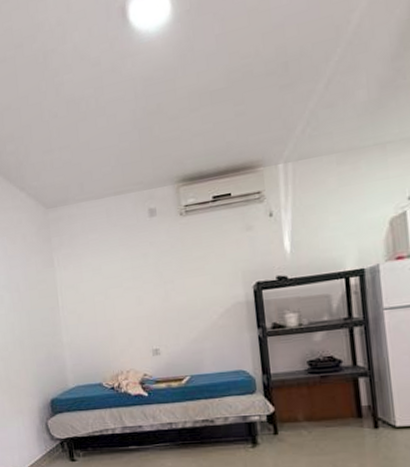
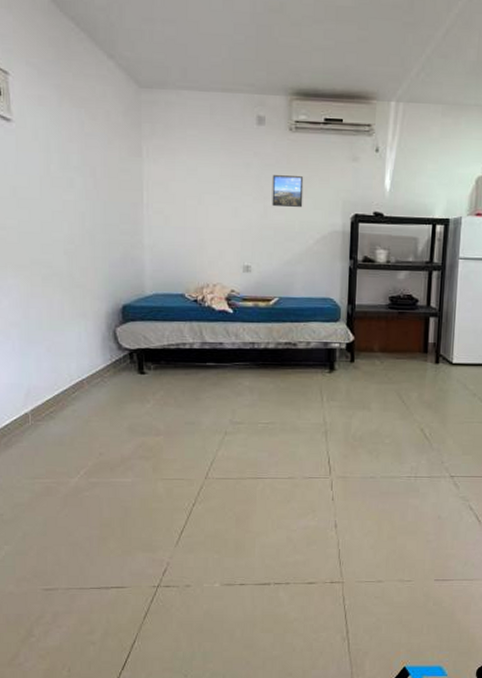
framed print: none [169,255,202,289] -> present [272,175,304,207]

